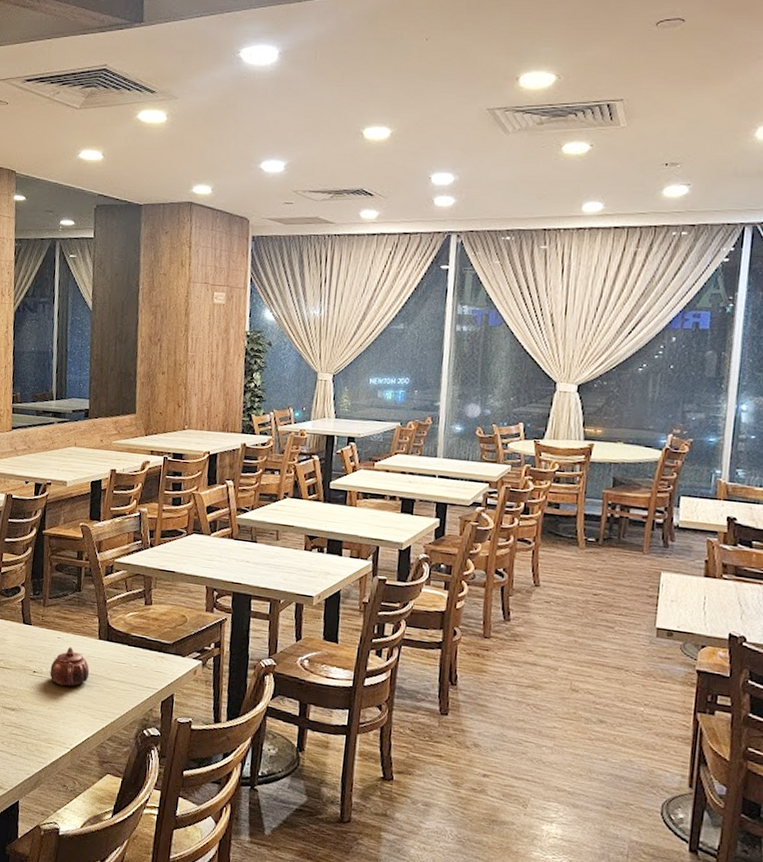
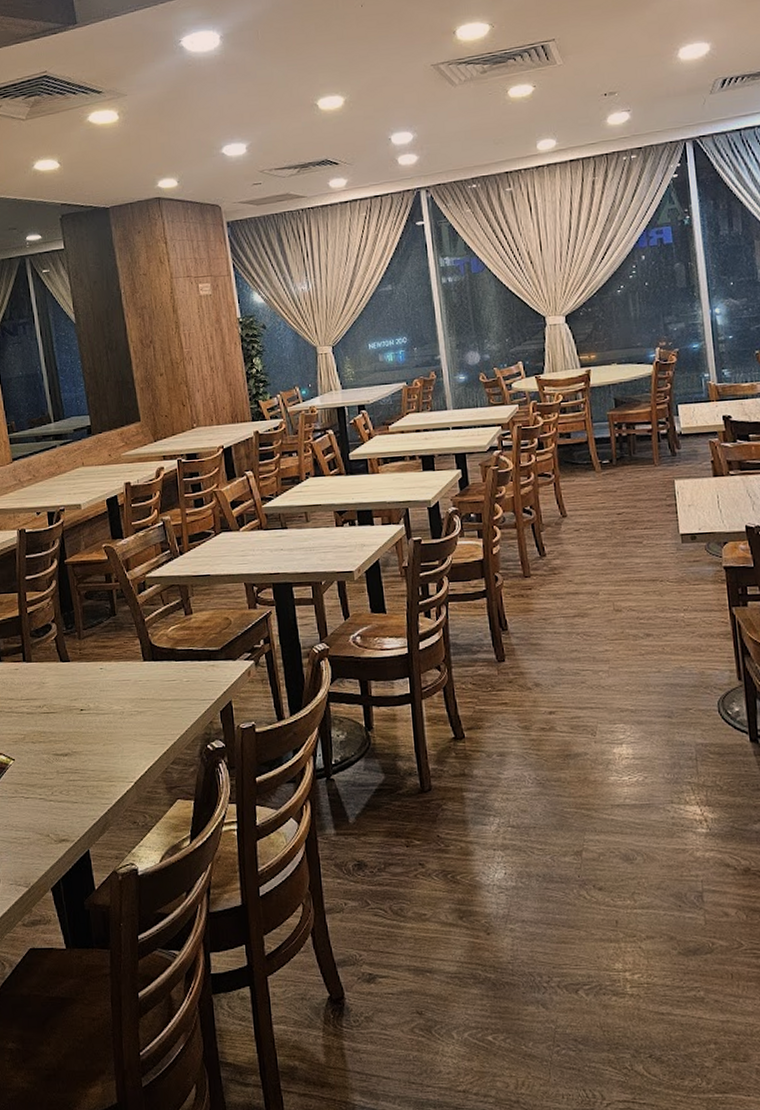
teapot: present [50,646,90,687] -> none [98,675,141,718]

